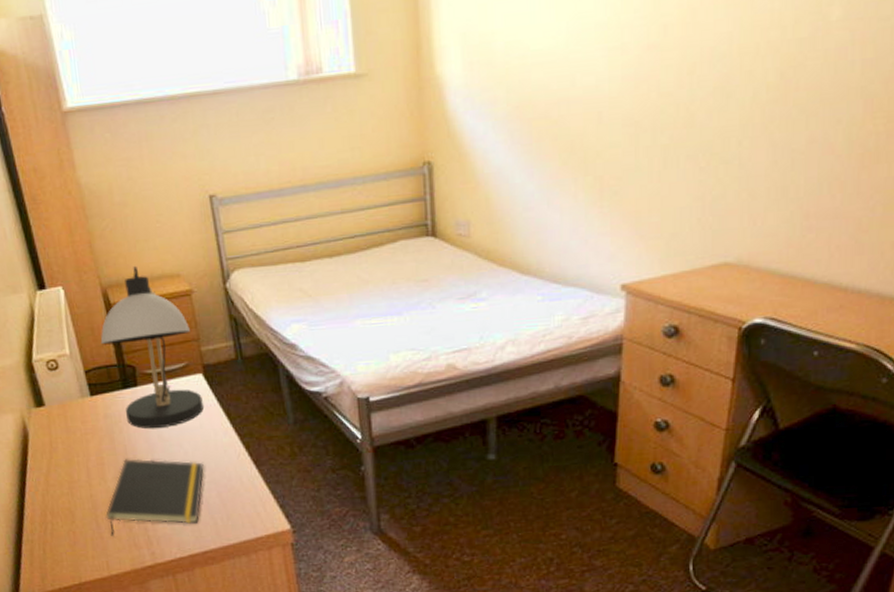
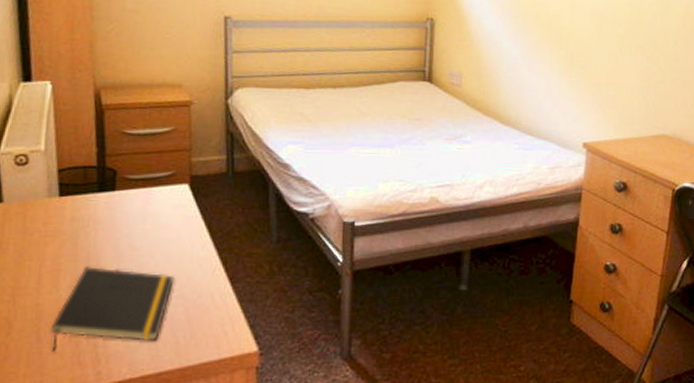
desk lamp: present [100,265,203,429] -> none [82,70,185,237]

